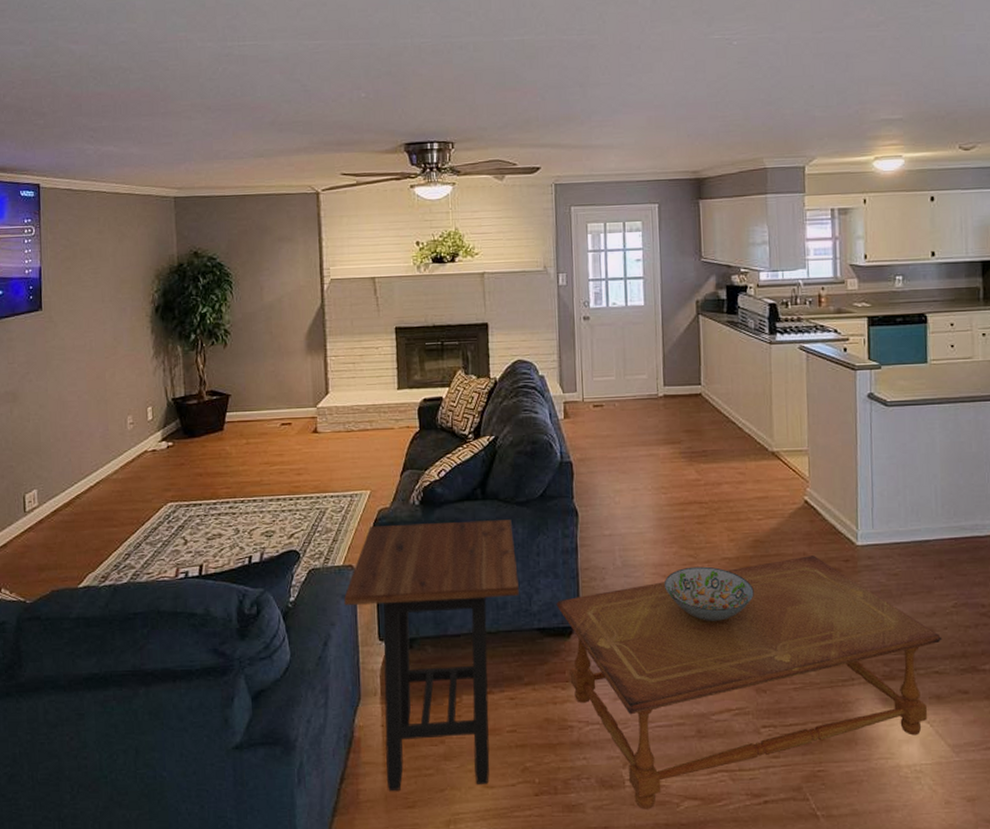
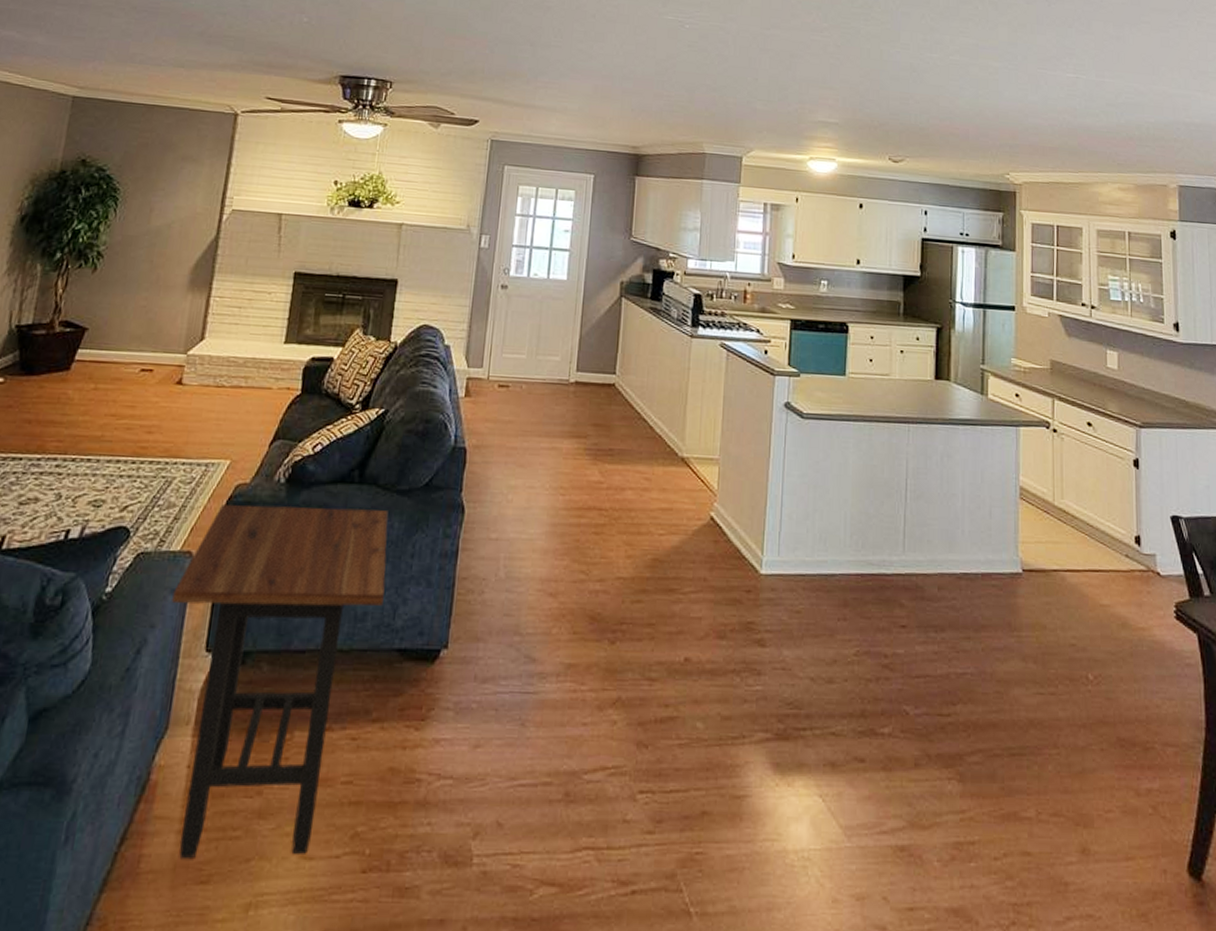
coffee table: present [556,556,942,809] -> none [423,582,842,897]
decorative bowl: present [664,566,754,621] -> none [548,585,647,654]

